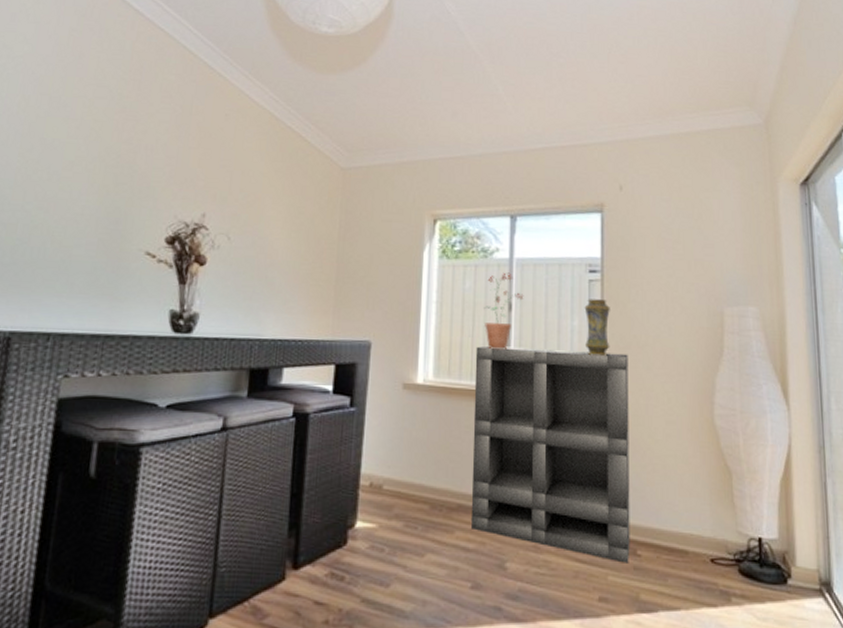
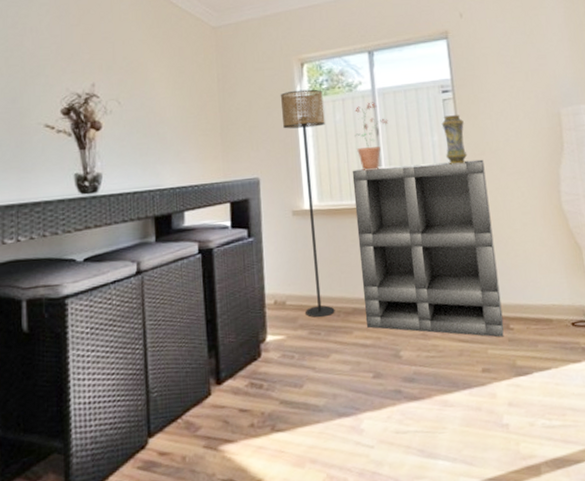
floor lamp: none [403,248,454,510] -> present [280,89,335,318]

